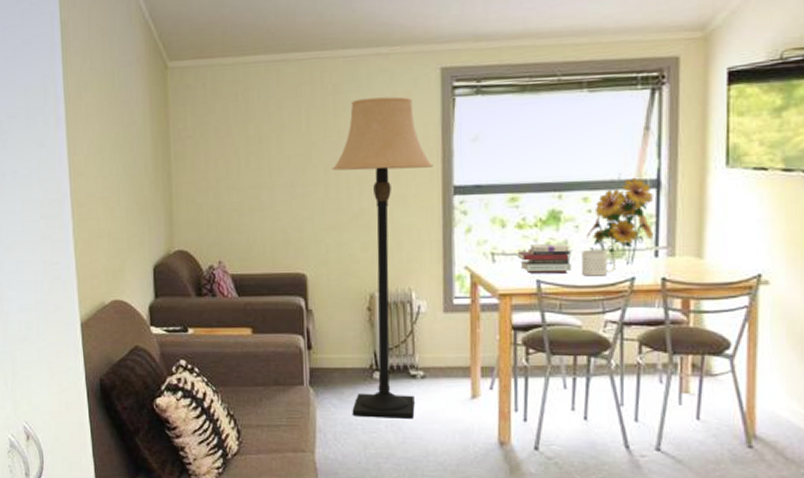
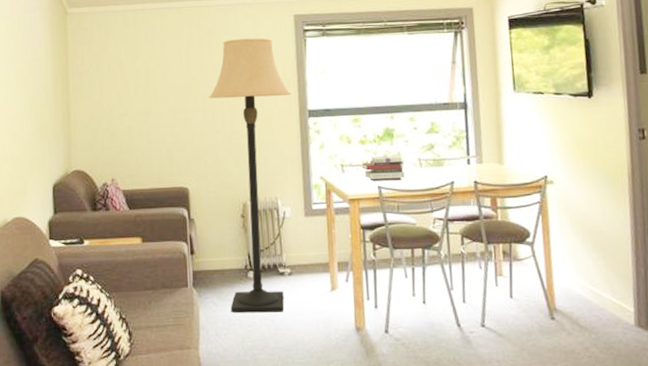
mug: present [582,250,617,276] -> none [412,160,439,182]
flower bouquet: present [587,177,653,265] -> none [414,101,465,172]

